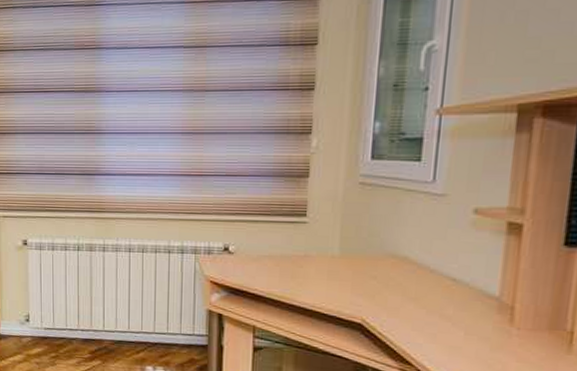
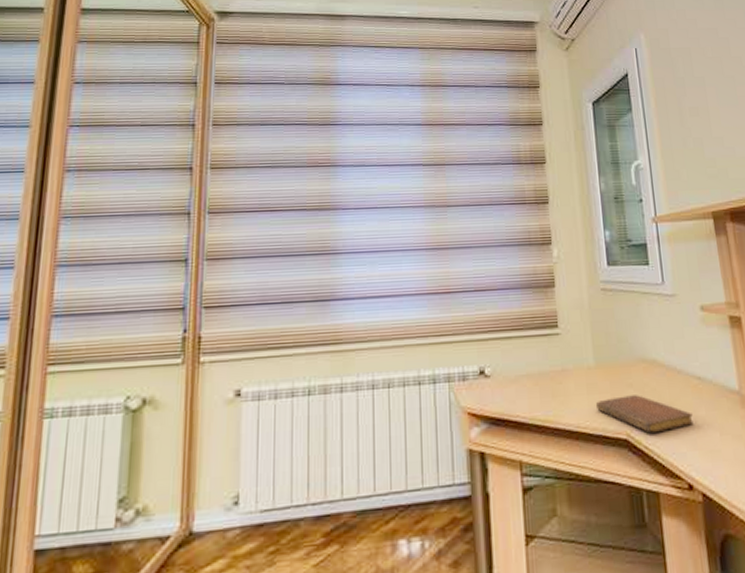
notebook: none [333,286,438,323] -> present [595,395,693,434]

